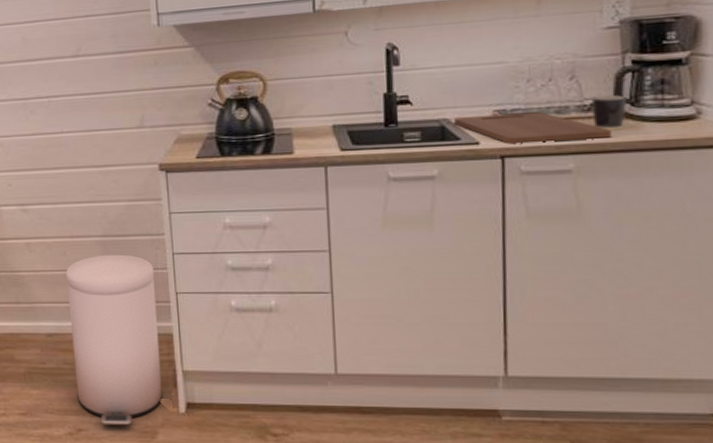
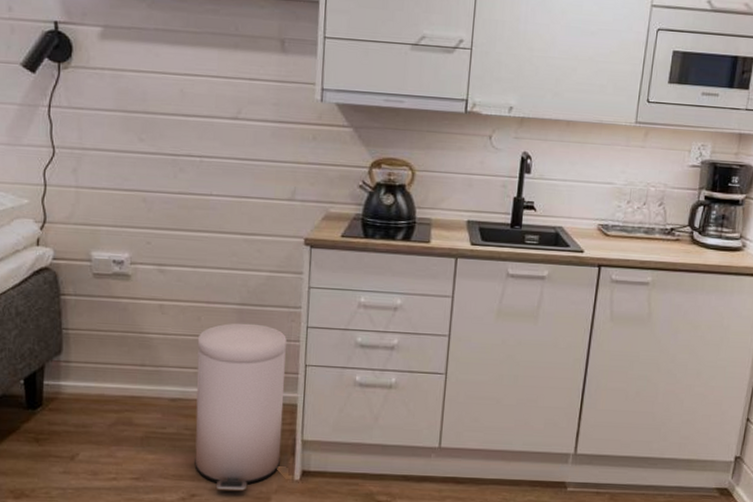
cutting board: present [454,112,612,144] -> none [567,226,683,259]
mug: present [591,94,627,131] -> none [669,222,697,253]

